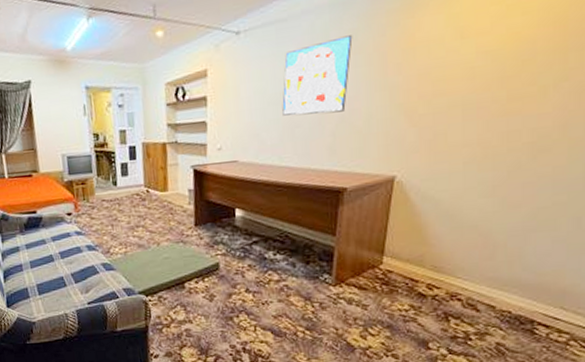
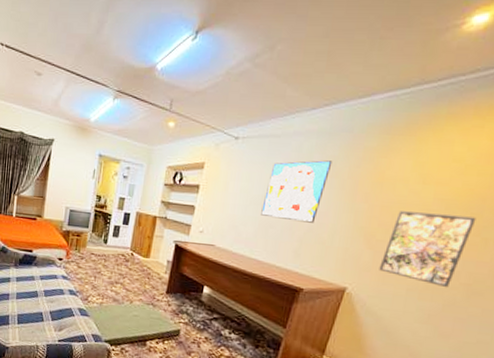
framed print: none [428,64,529,152] -> present [379,211,477,288]

